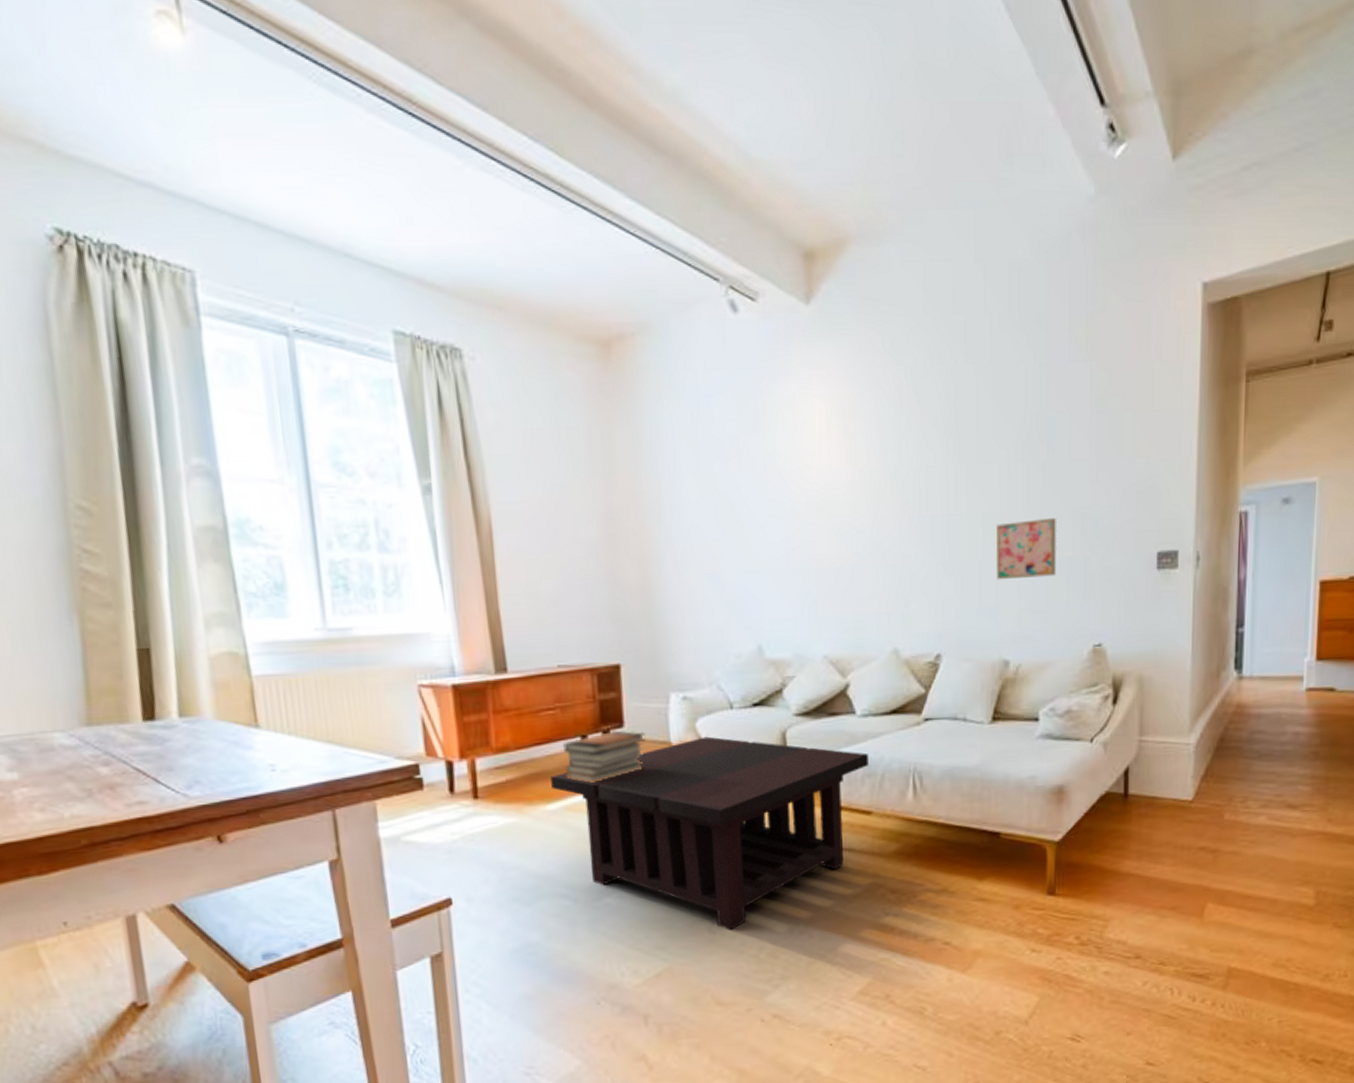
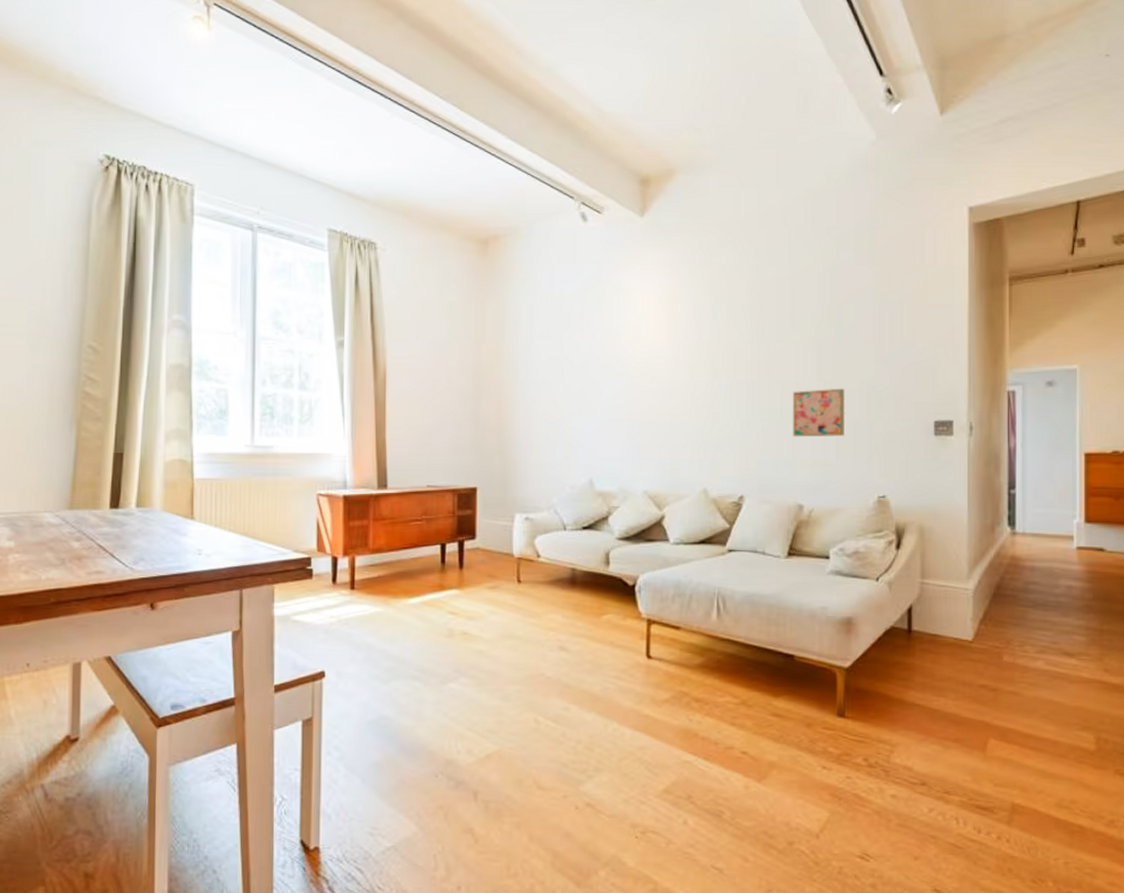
coffee table: present [551,736,868,930] -> none [414,552,679,722]
book stack: present [563,730,646,783] -> none [426,541,493,583]

